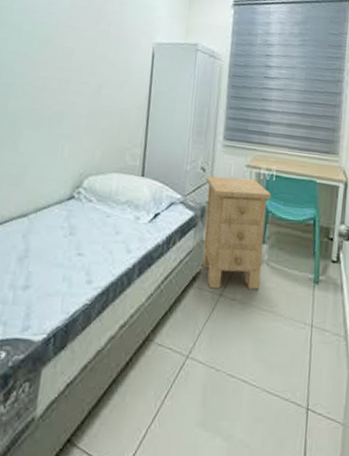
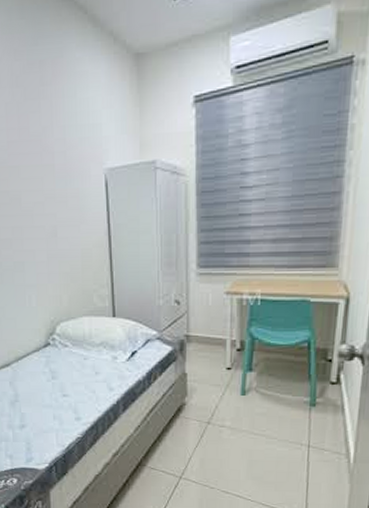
nightstand: present [202,176,272,290] -> none [181,307,258,418]

